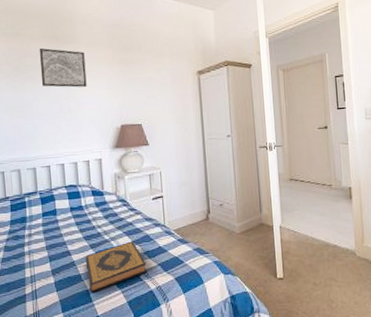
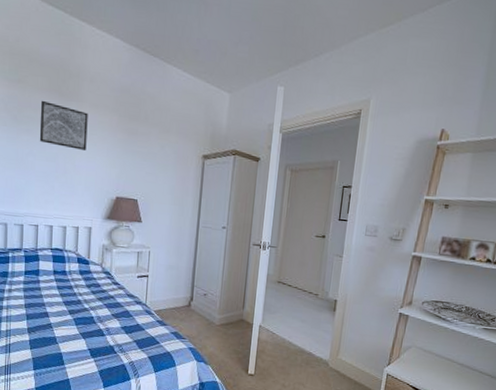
hardback book: present [85,241,147,293] -> none [62,314,123,357]

